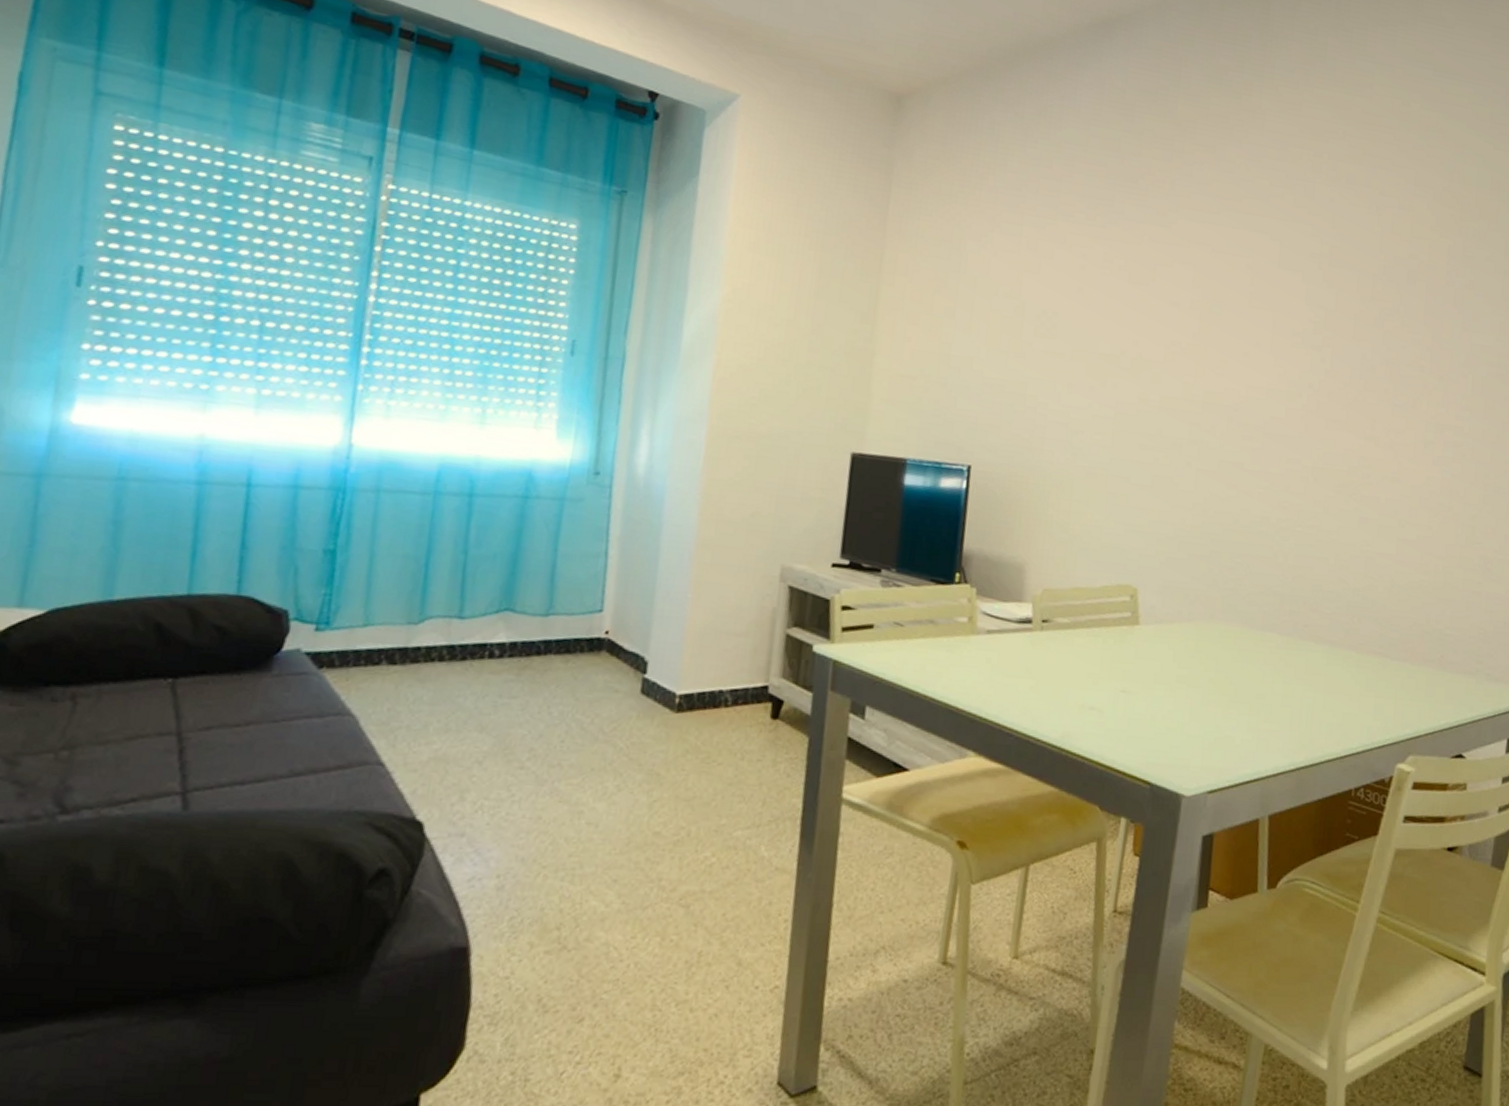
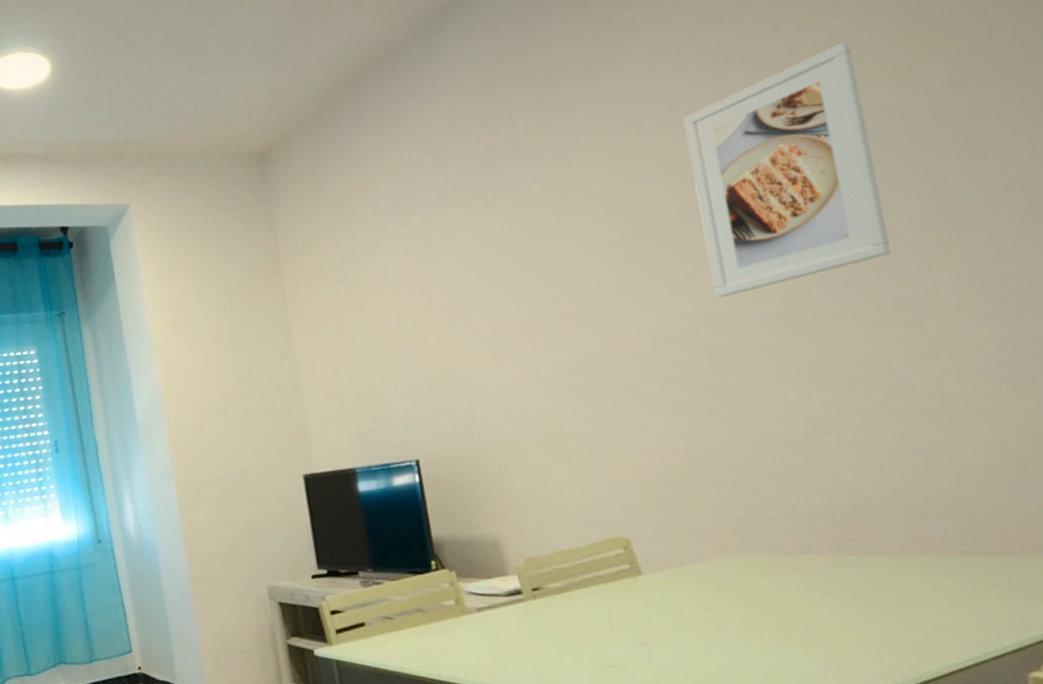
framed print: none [1260,190,1408,385] -> present [683,41,891,298]

